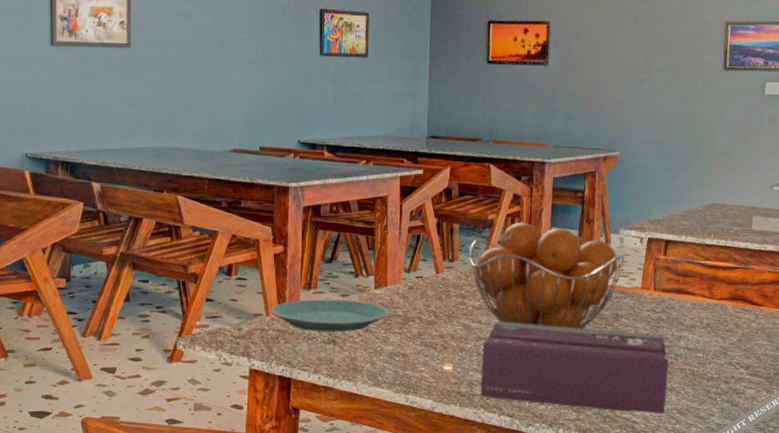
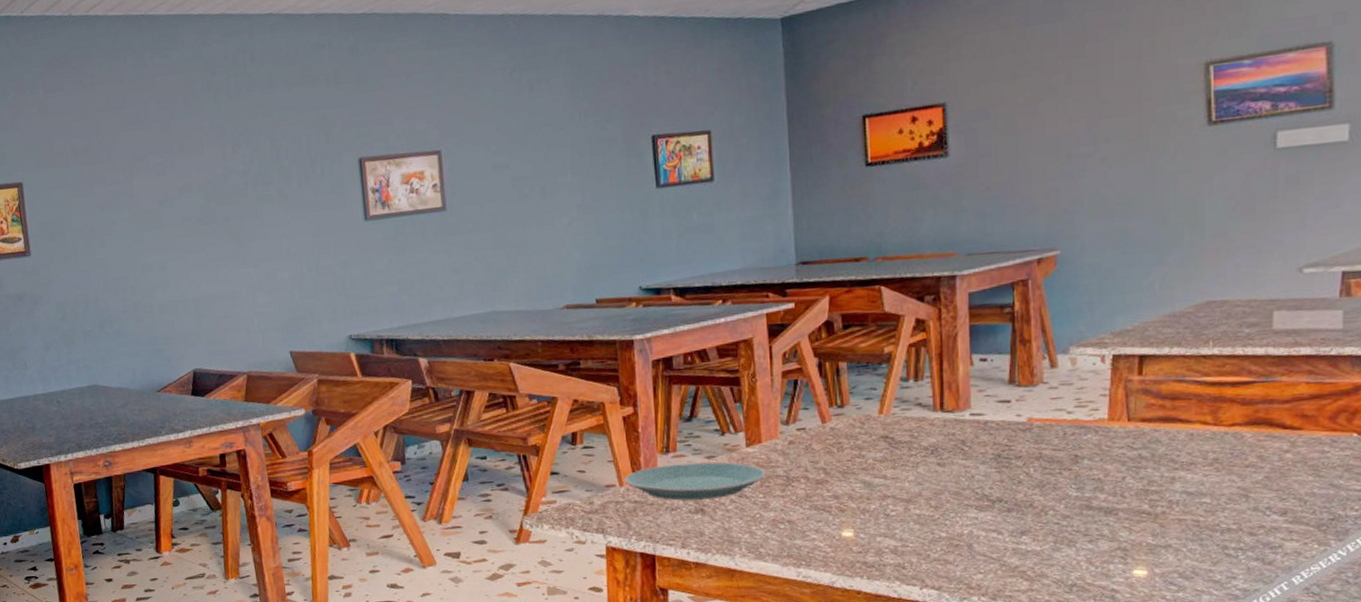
fruit basket: present [469,222,625,330] -> none [863,351,1081,478]
tissue box: present [480,321,669,416] -> none [891,474,1159,582]

